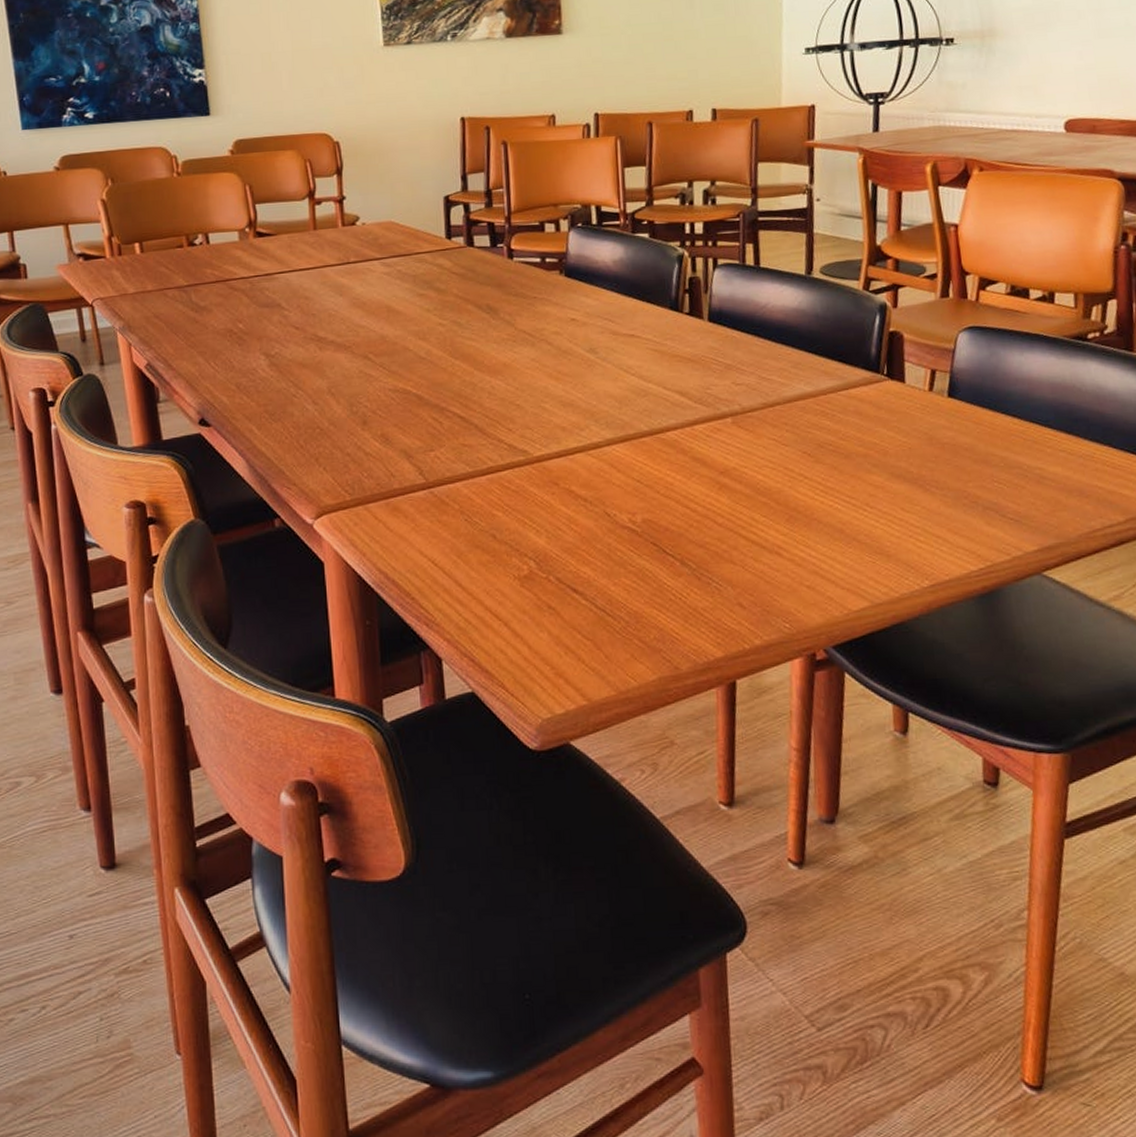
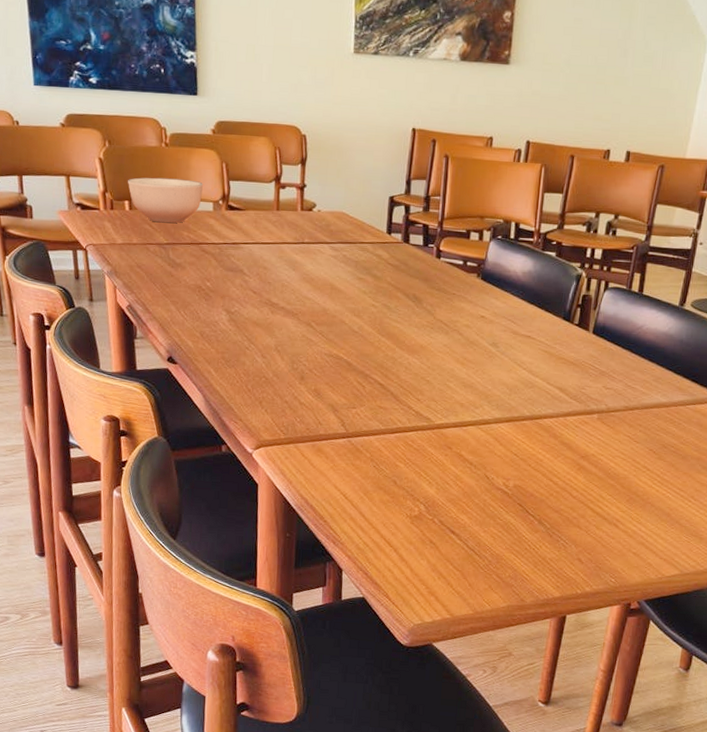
bowl: none [137,209,225,263] -> present [128,177,203,223]

